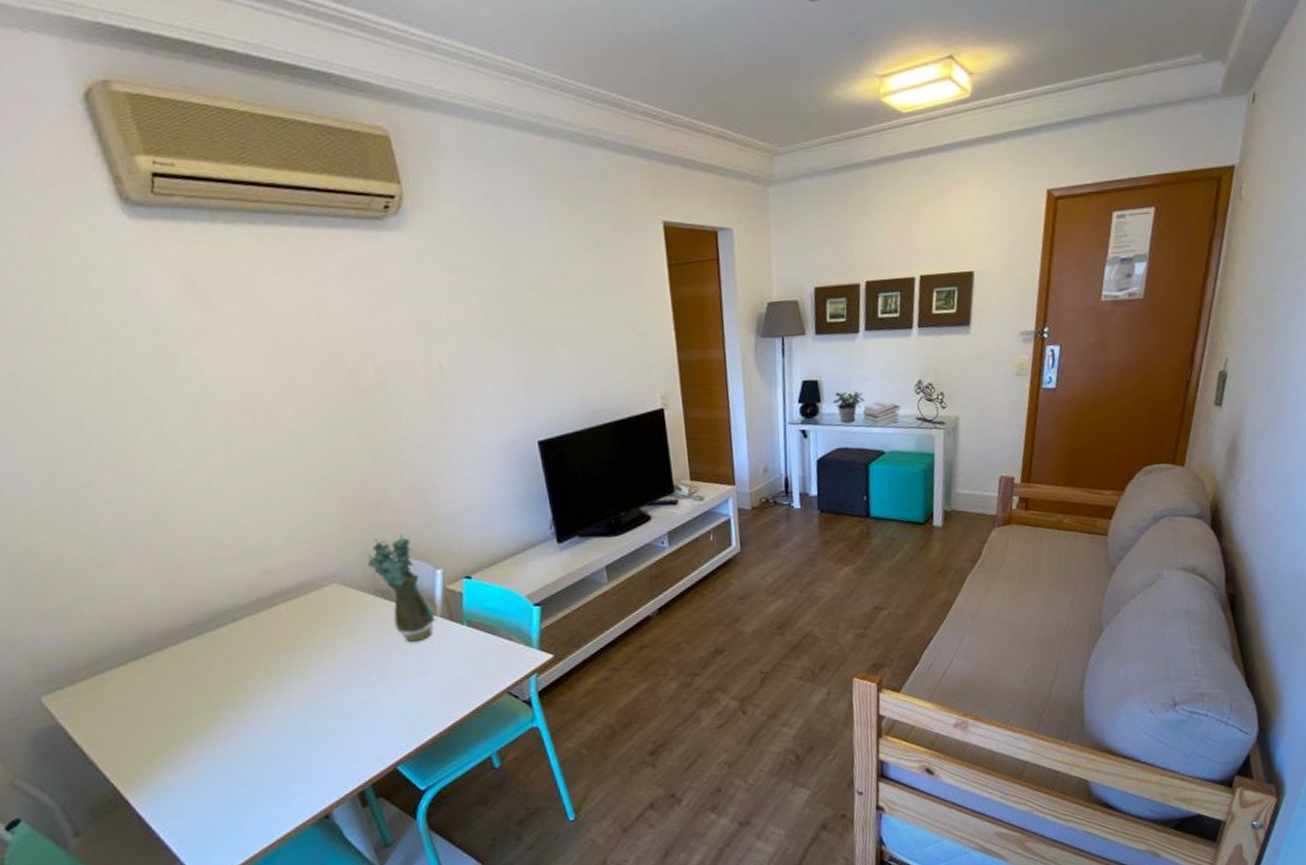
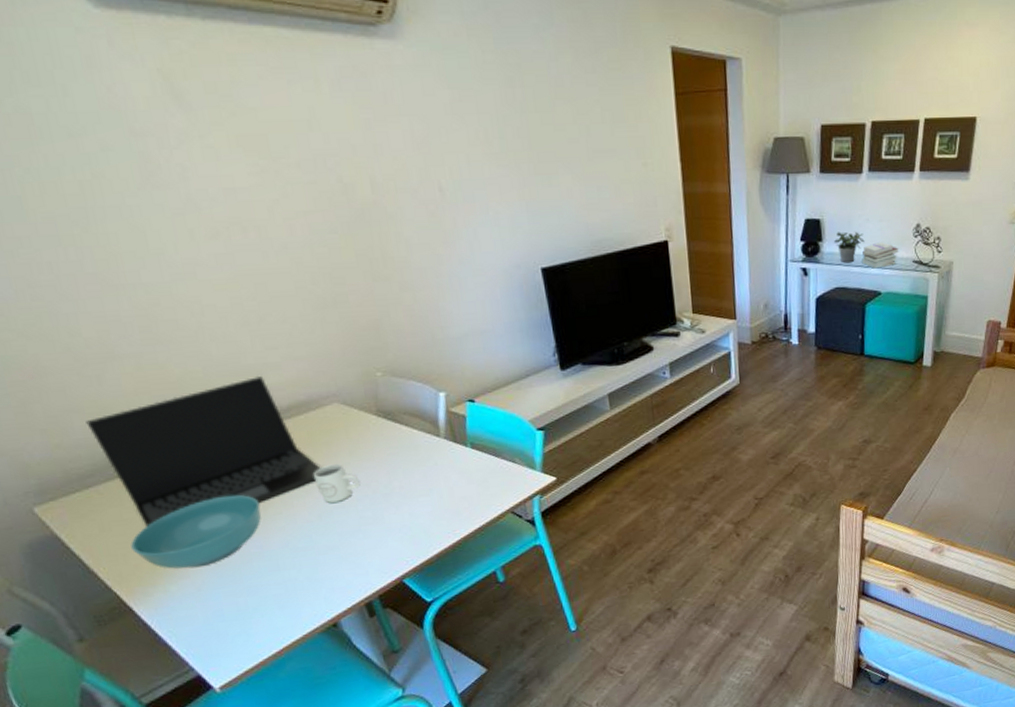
laptop: none [96,558,319,715] -> present [85,375,321,527]
bowl: none [131,679,259,759] -> present [131,494,262,569]
mug: none [310,645,357,687] -> present [313,463,361,504]
vase: present [368,534,434,642] -> none [369,356,438,462]

